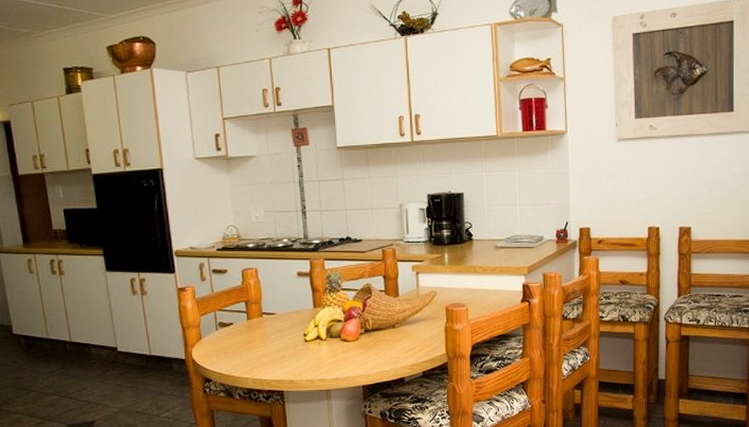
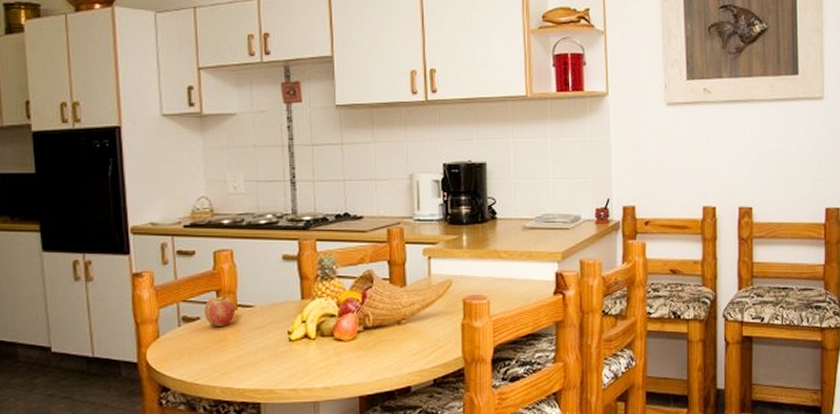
fruit: none [236,304,262,331] -> present [203,294,236,328]

